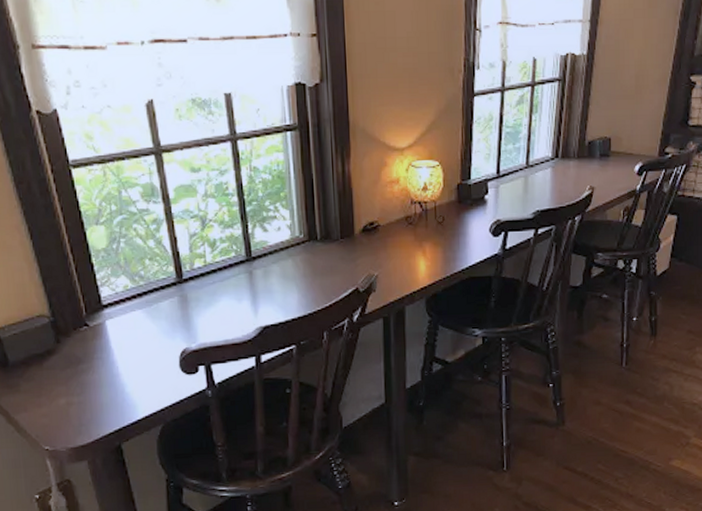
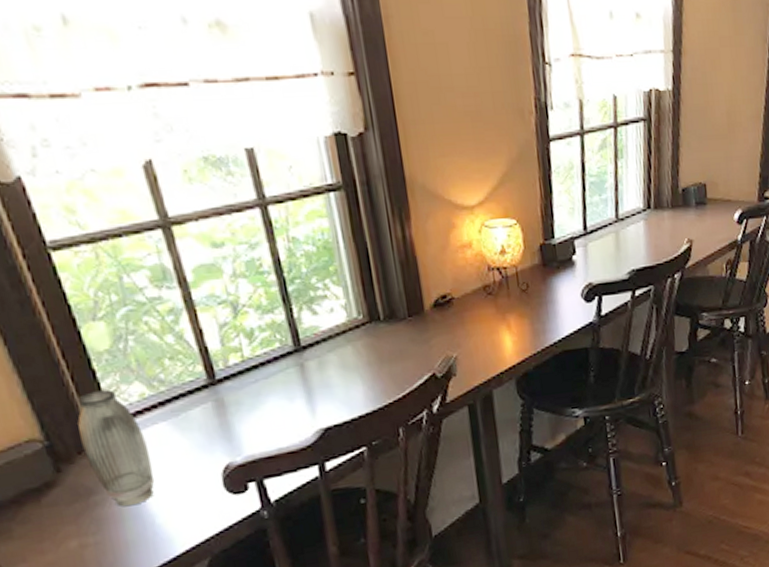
vase: none [75,280,128,376] -> present [77,389,155,507]

